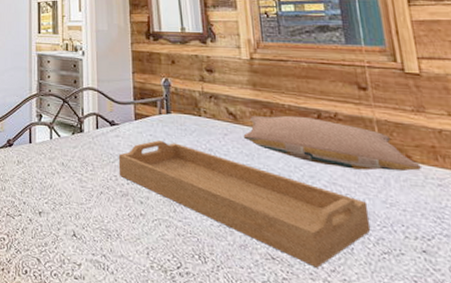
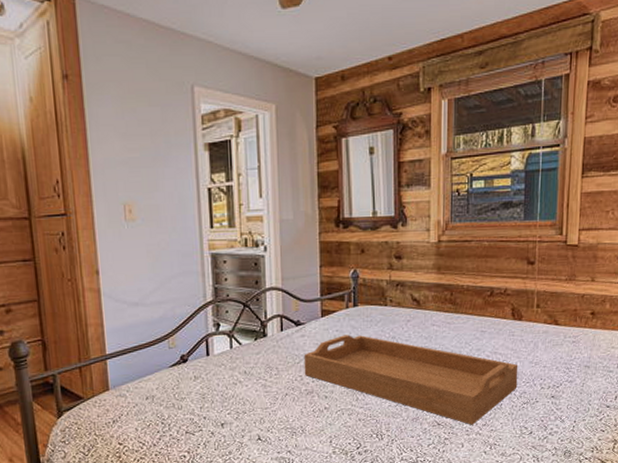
pillow: present [243,115,421,172] -> none [424,295,563,338]

